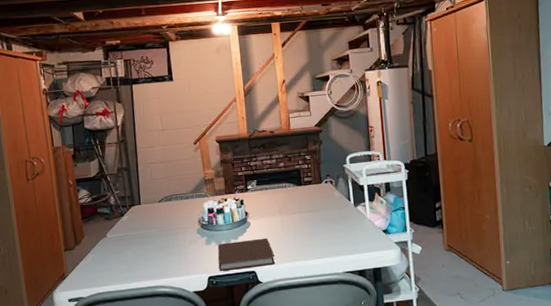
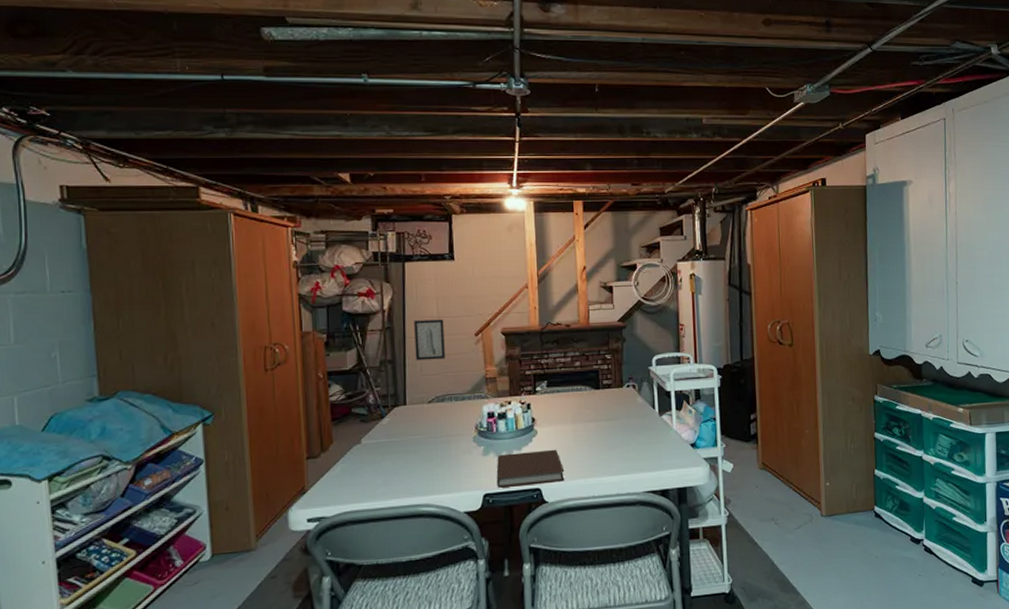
wall art: none [143,131,170,167] -> present [414,319,445,361]

